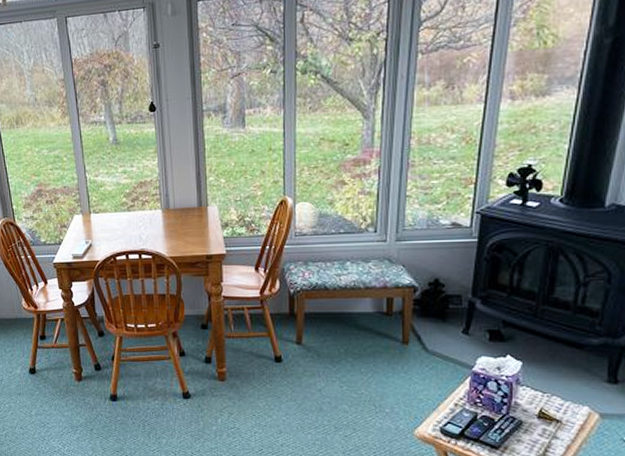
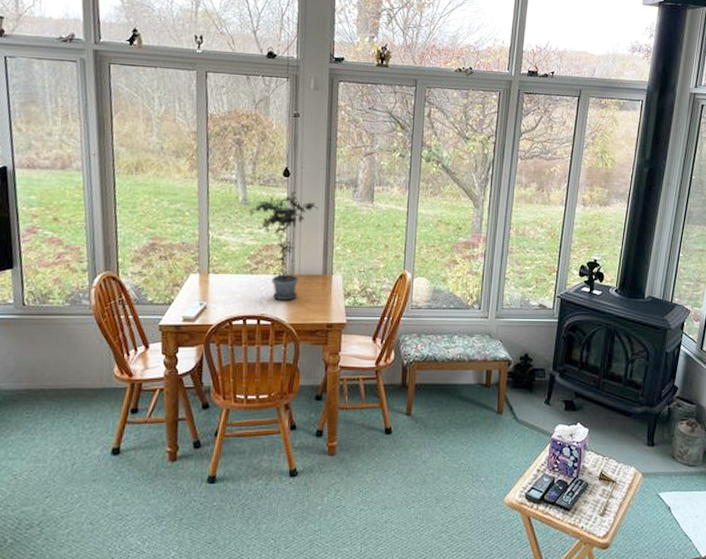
potted plant: none [120,125,188,235] -> present [249,191,319,301]

